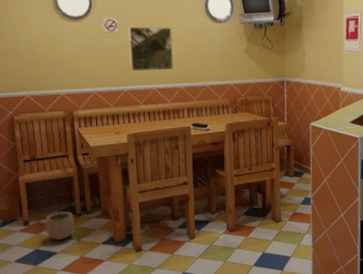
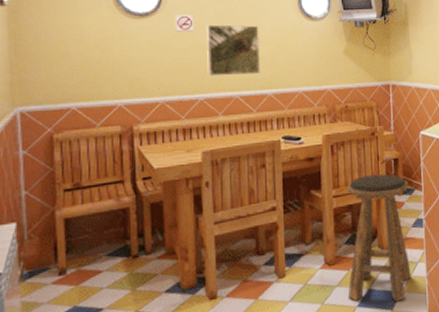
plant pot: present [44,207,75,240] -> none [87,248,129,292]
stool: none [245,158,299,265] -> present [347,174,411,302]

